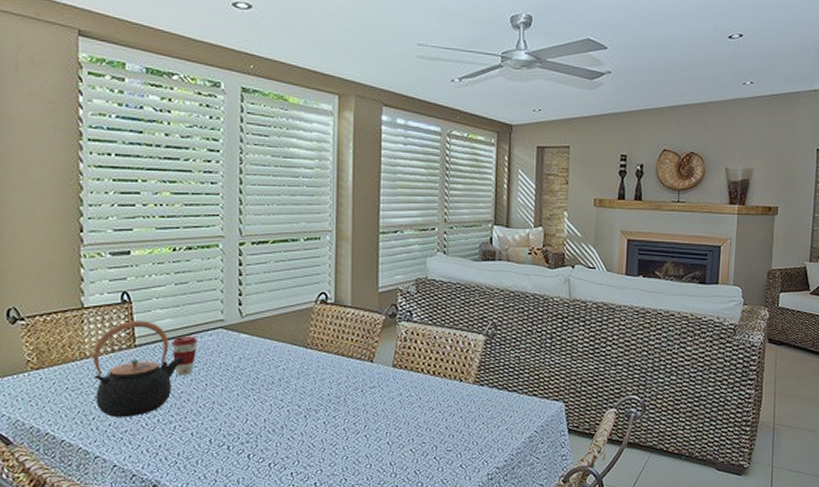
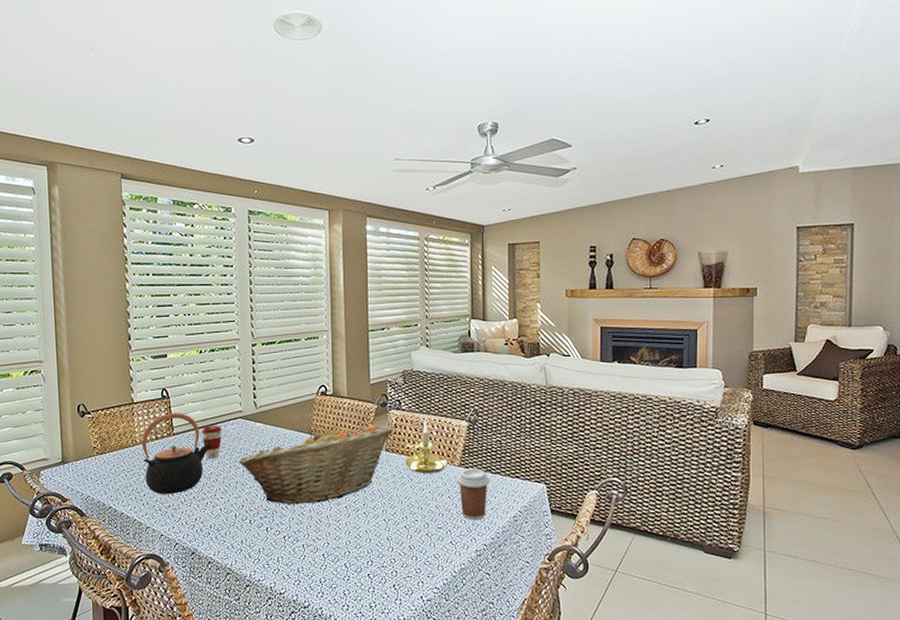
fruit basket: none [217,338,403,427] -> present [238,425,394,504]
candle holder: none [414,333,461,391] -> present [405,419,448,473]
coffee cup: none [470,386,507,441] -> present [457,469,491,520]

